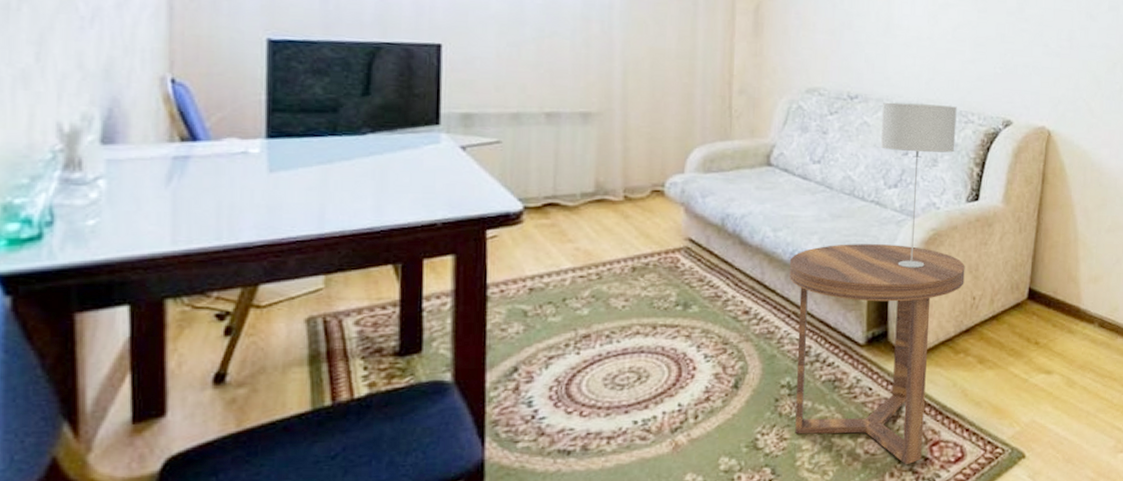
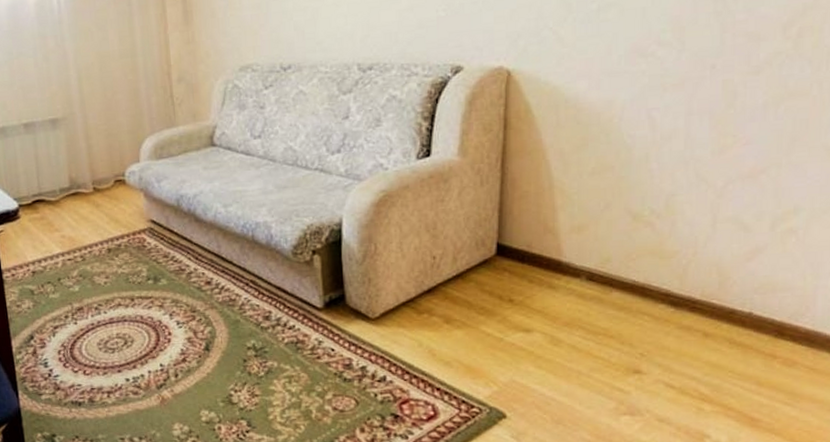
side table: present [788,244,965,465] -> none [242,209,422,422]
table lamp: present [880,102,957,268] -> none [317,60,399,232]

